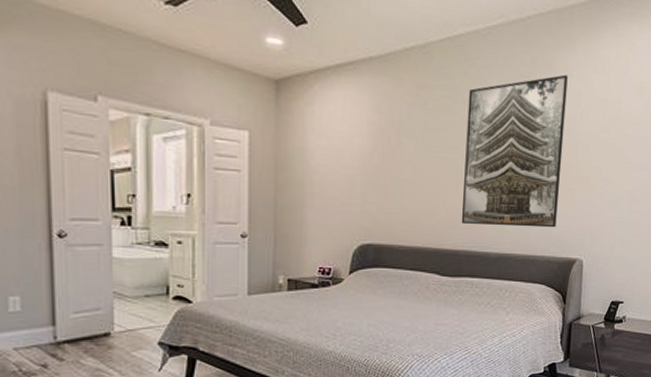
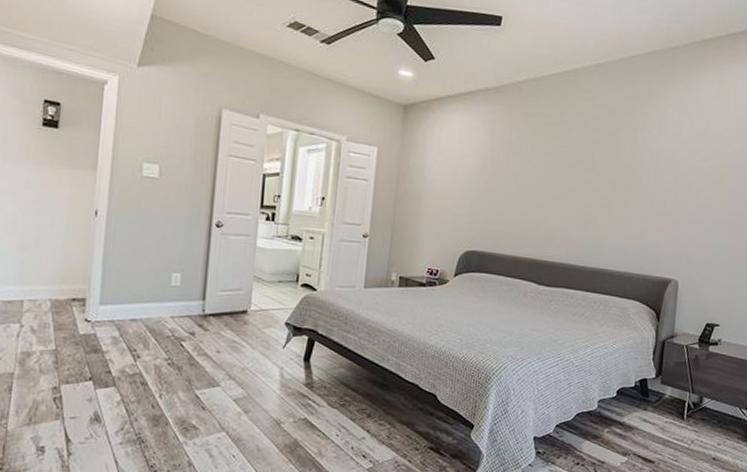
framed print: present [461,74,568,228] -> none [560,108,669,248]

